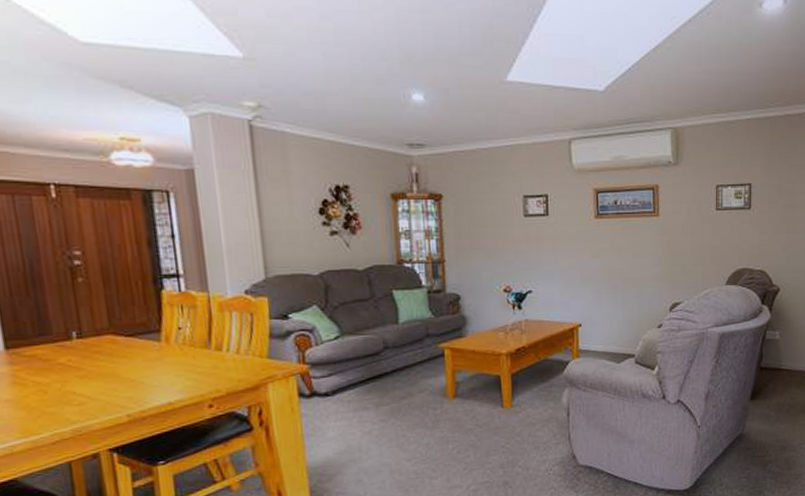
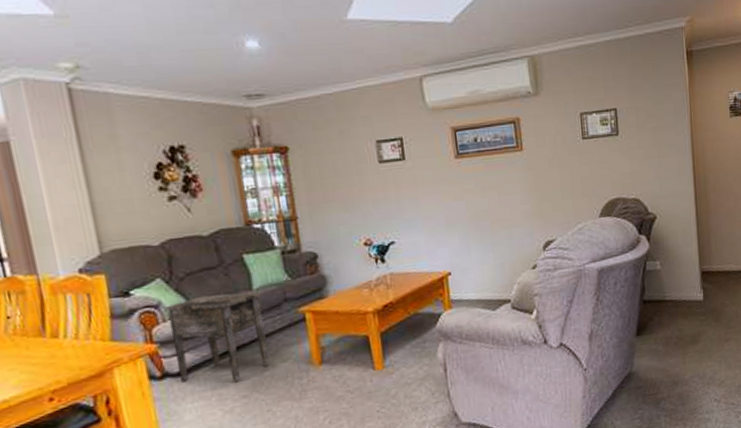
side table: none [318,324,408,407] -> present [164,292,270,383]

